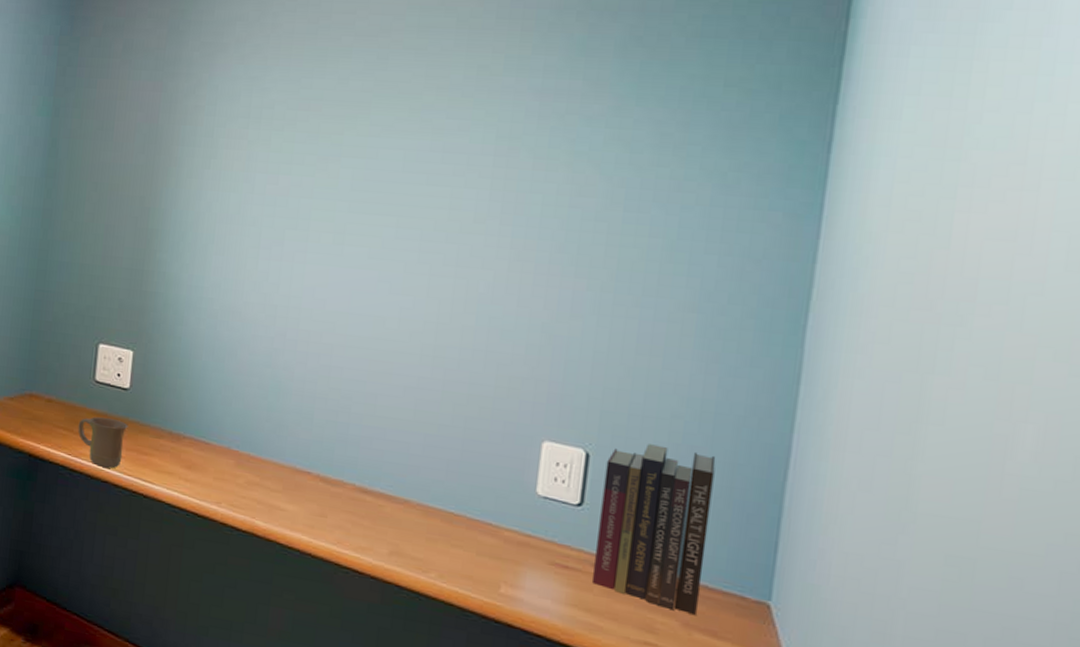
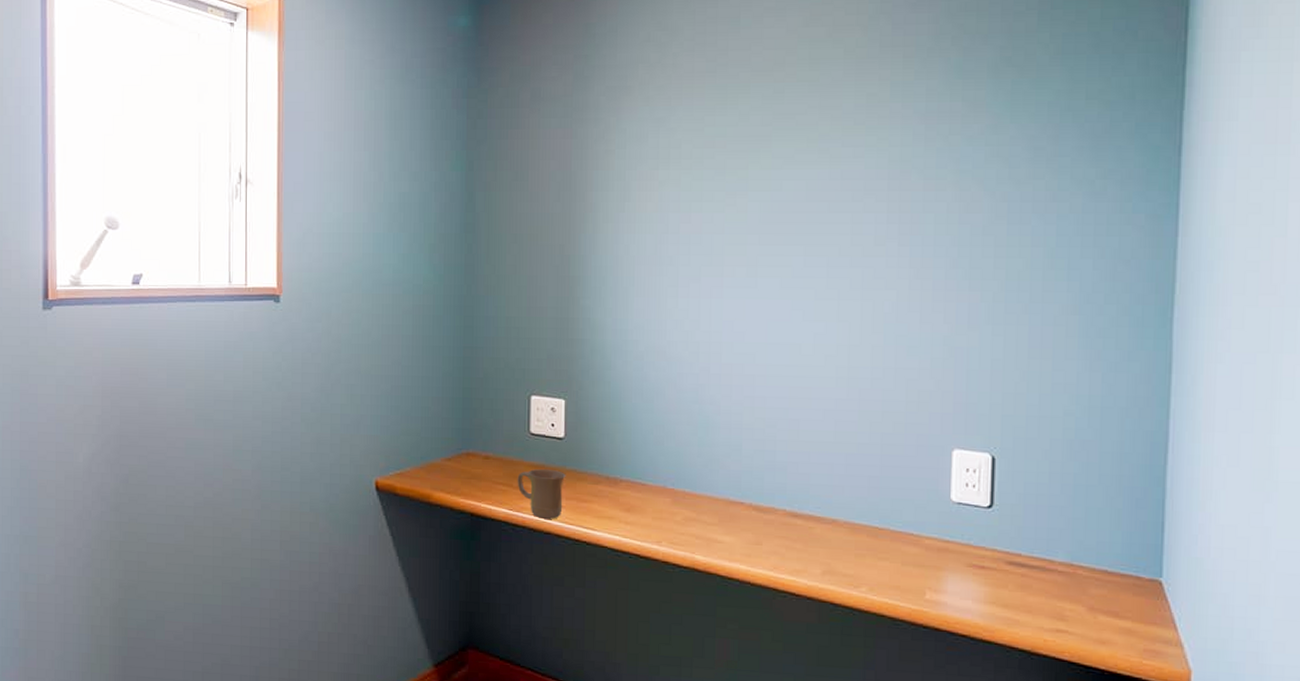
books: present [591,444,716,616] -> none [1006,442,1105,600]

